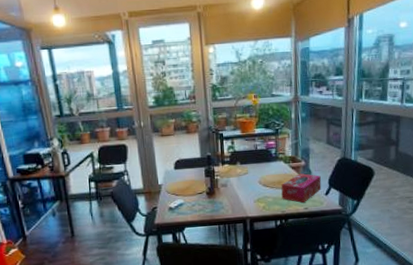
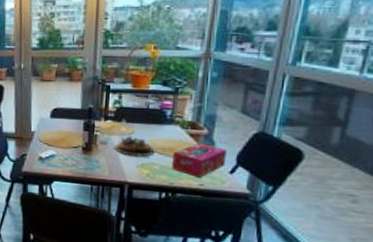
succulent plant: none [233,176,267,194] -> present [114,135,155,157]

